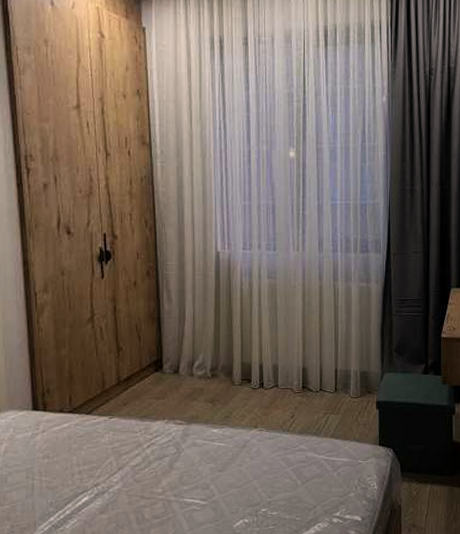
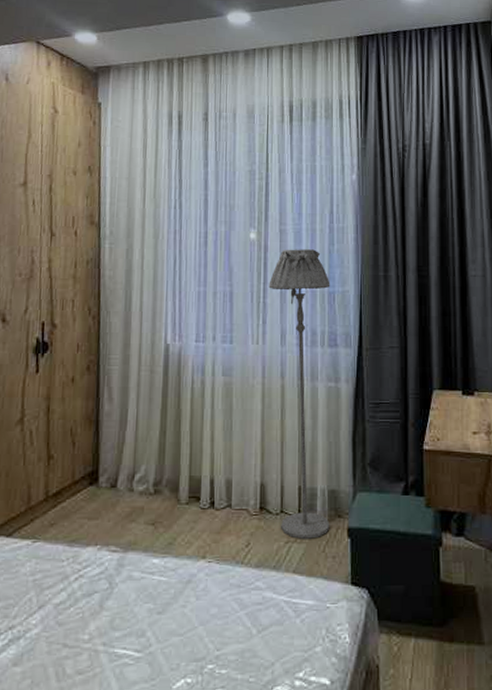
floor lamp: none [307,166,363,411] -> present [269,249,331,539]

